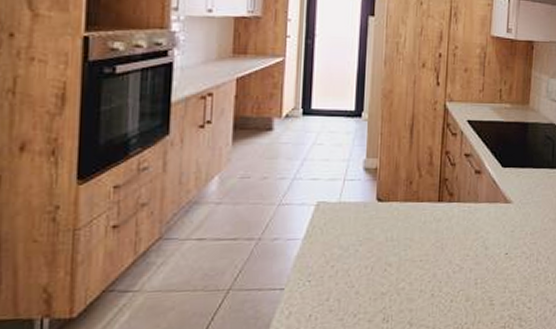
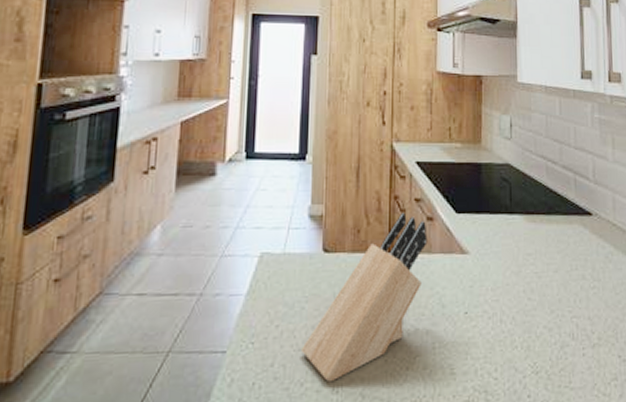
knife block: none [355,166,475,314] -> present [301,212,428,383]

